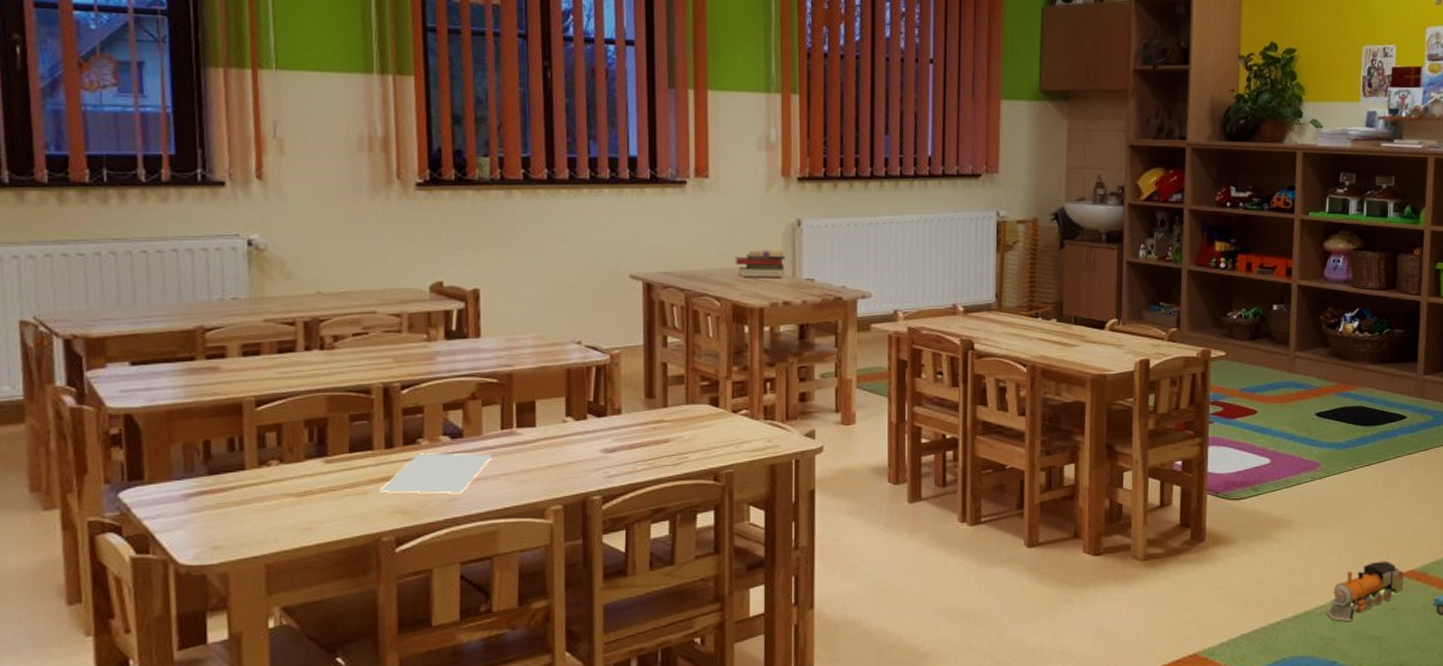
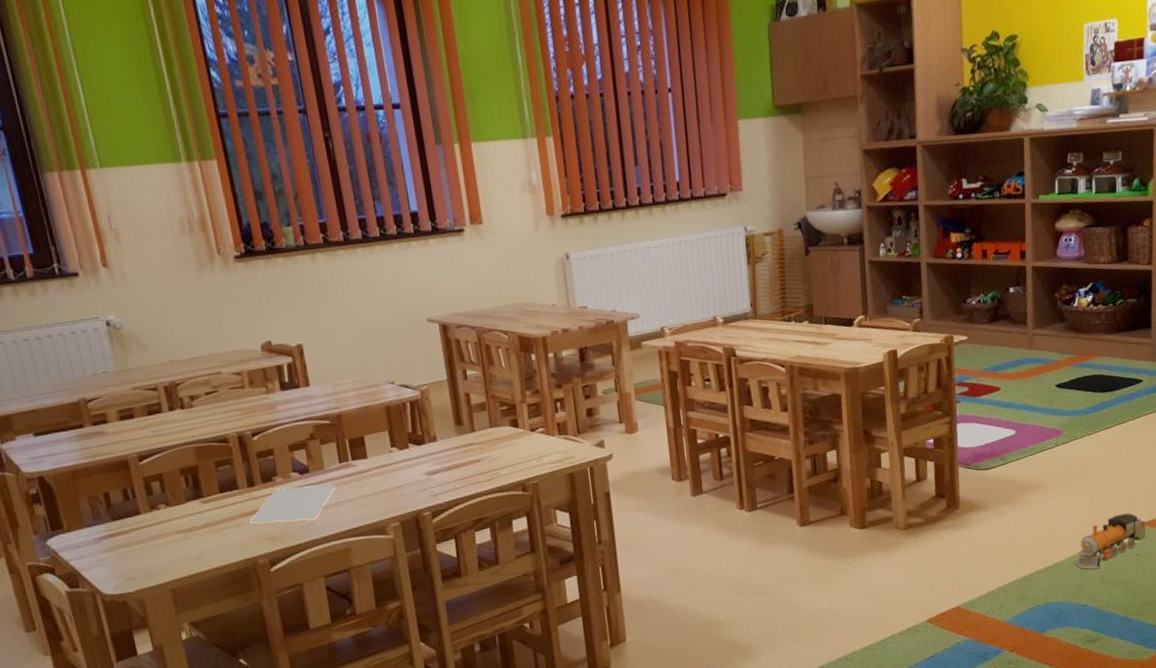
books: present [734,249,786,280] -> none [515,282,562,312]

